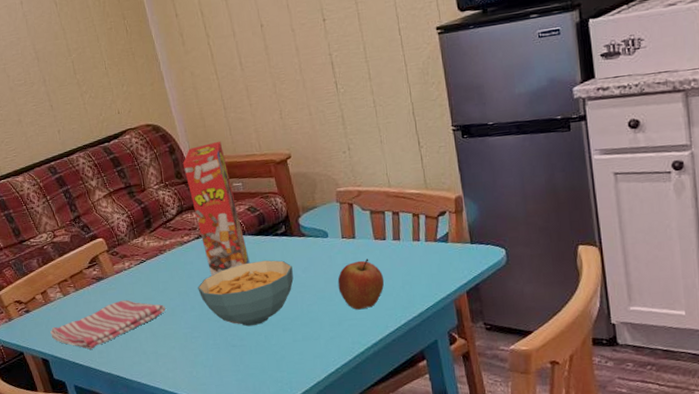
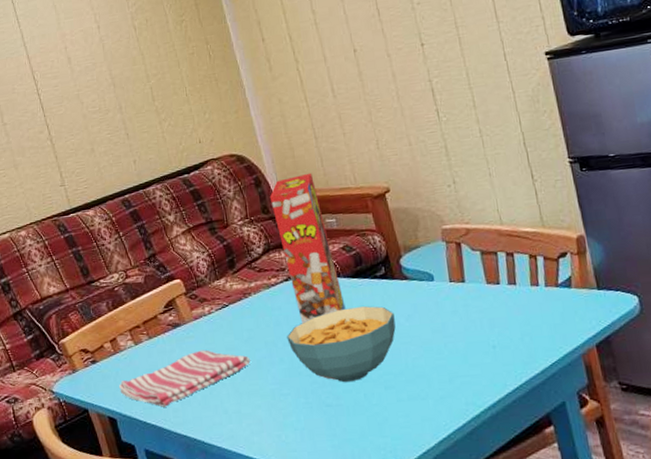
apple: present [337,258,385,310] -> none [446,305,501,365]

